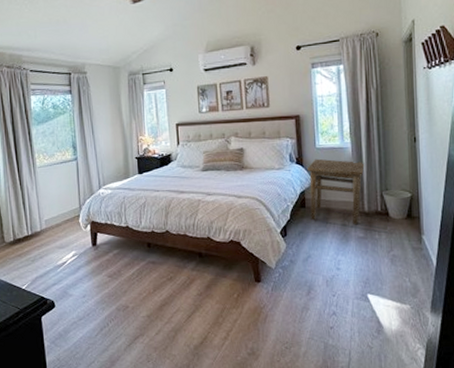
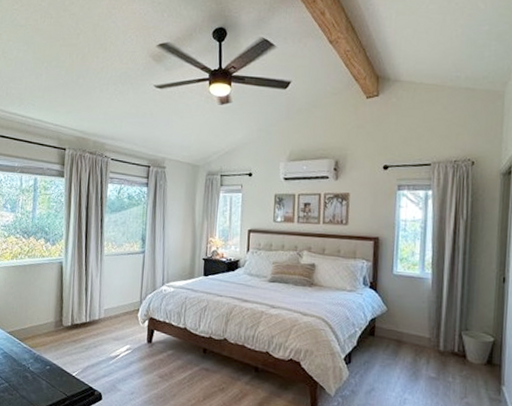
side table: present [308,158,365,225] -> none [379,285,445,364]

